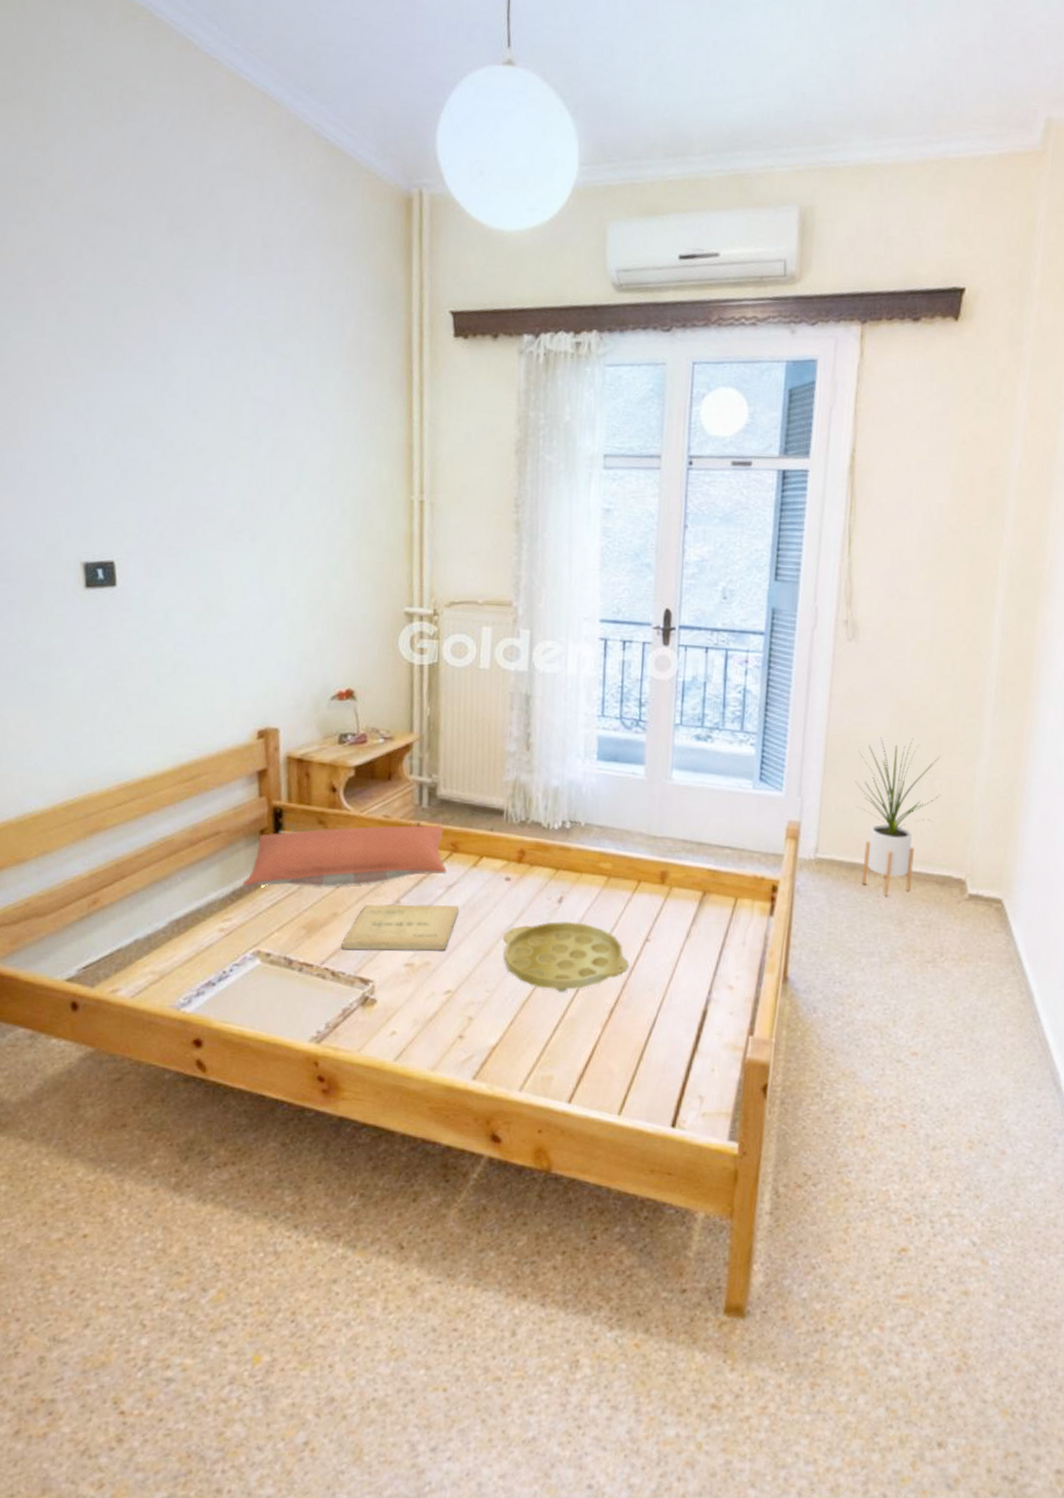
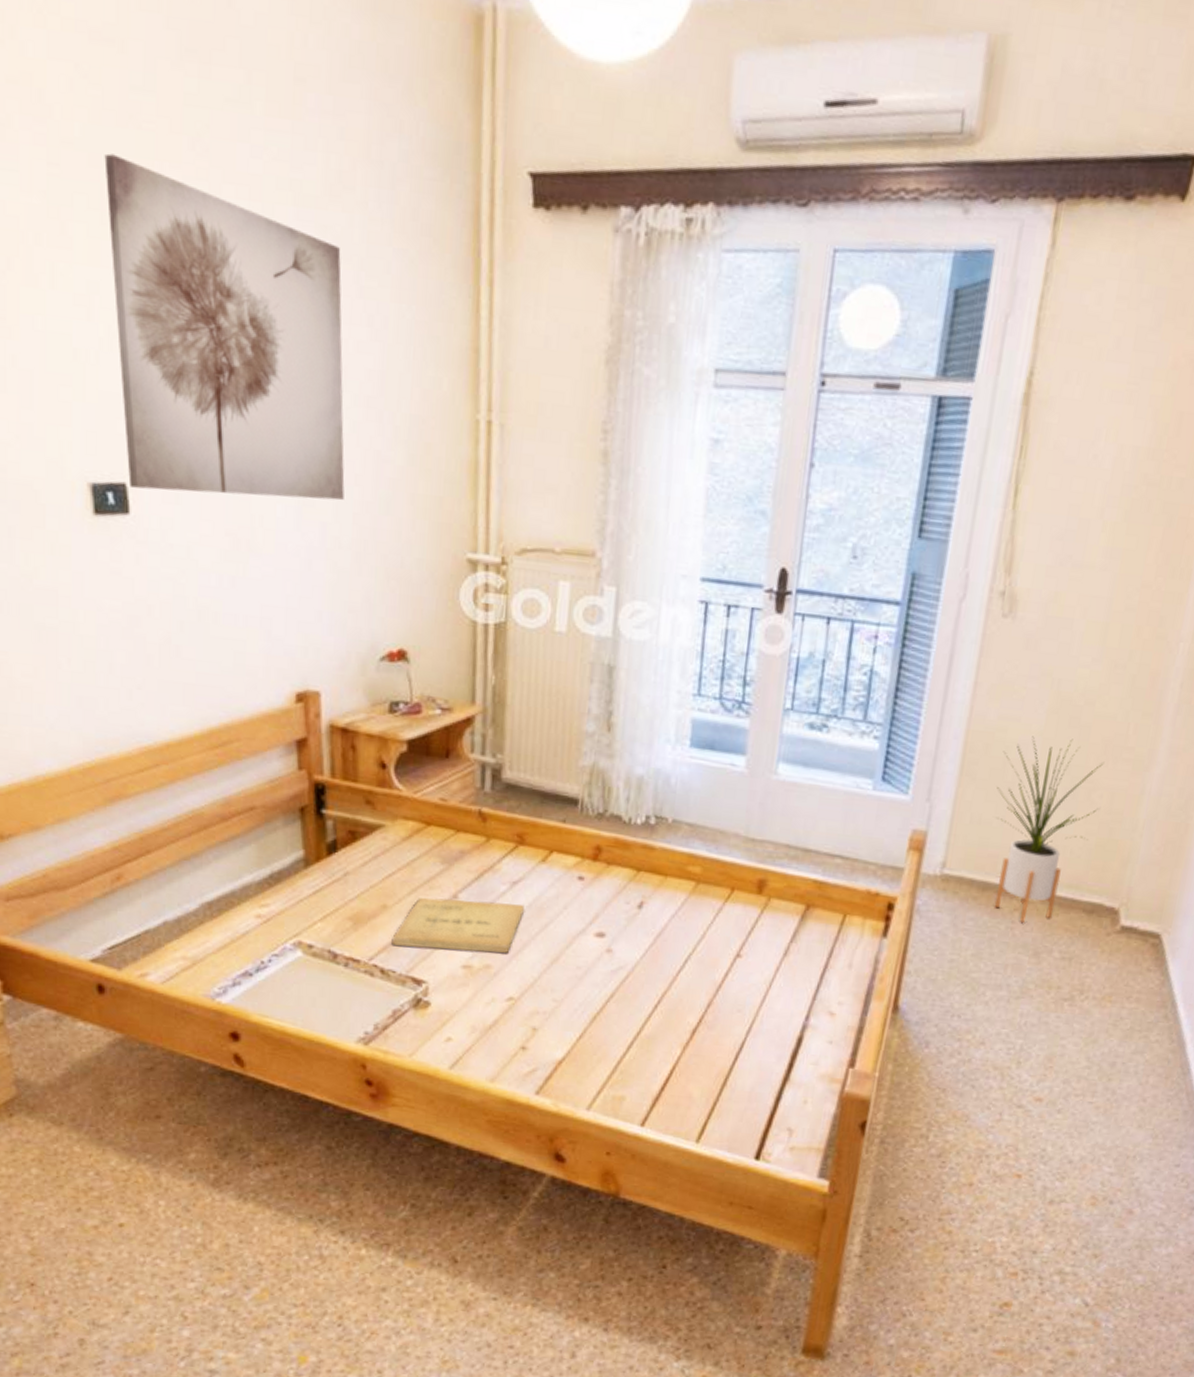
wall art: none [105,304,301,569] -> present [104,153,345,501]
pillow: present [242,825,447,887] -> none [281,810,511,876]
tray: present [502,921,629,992] -> none [572,929,716,1007]

